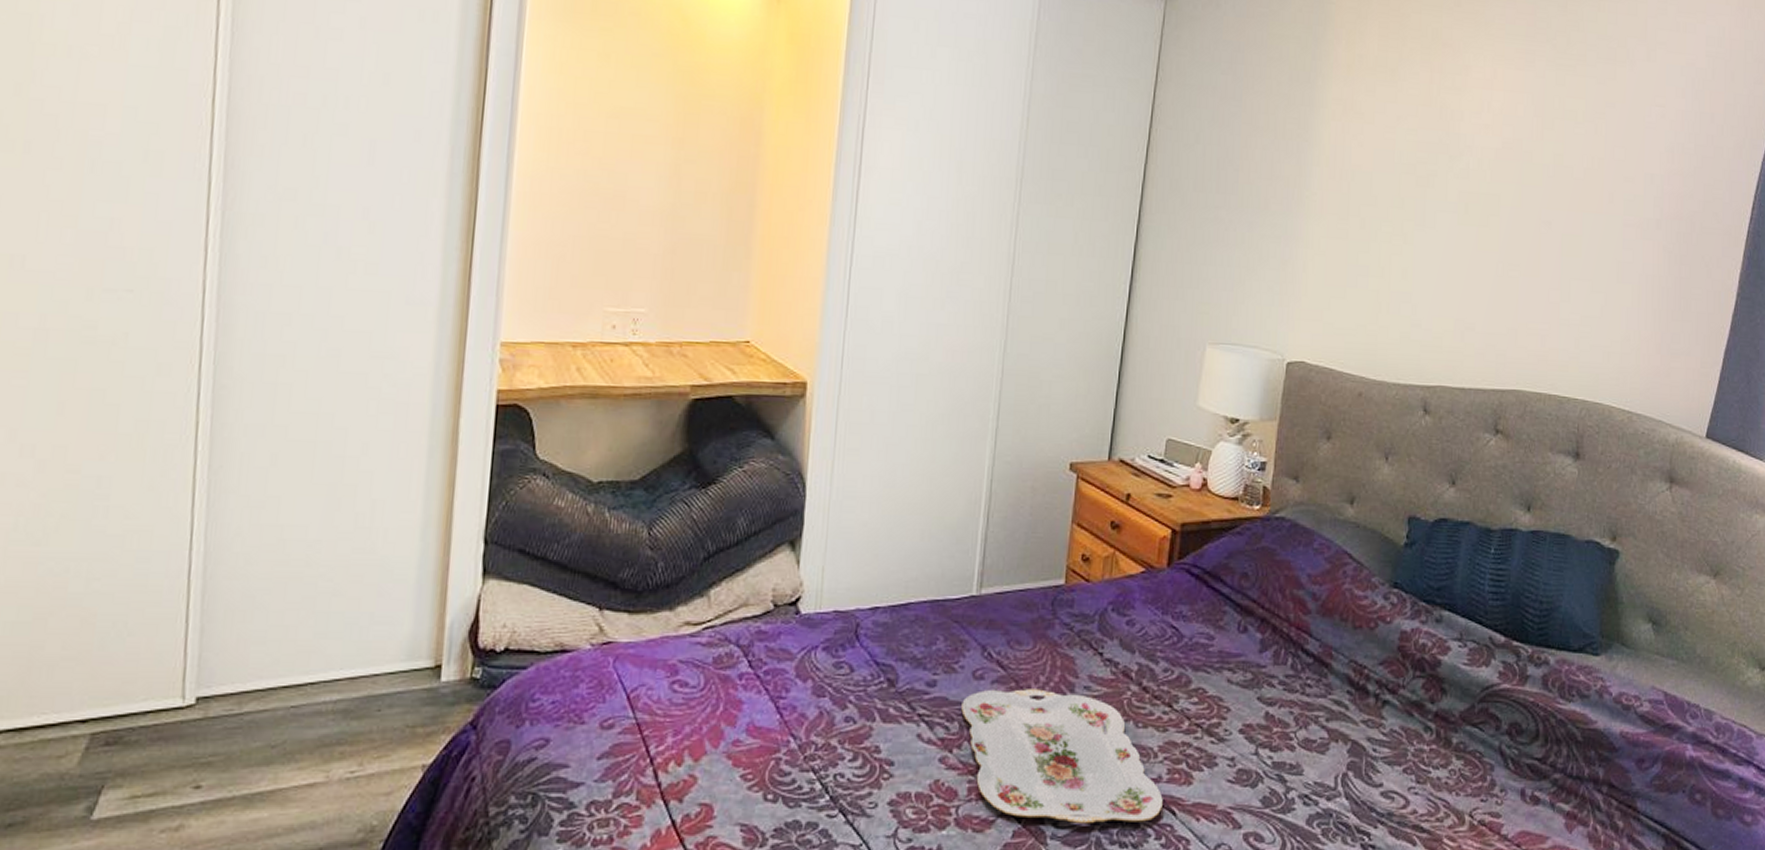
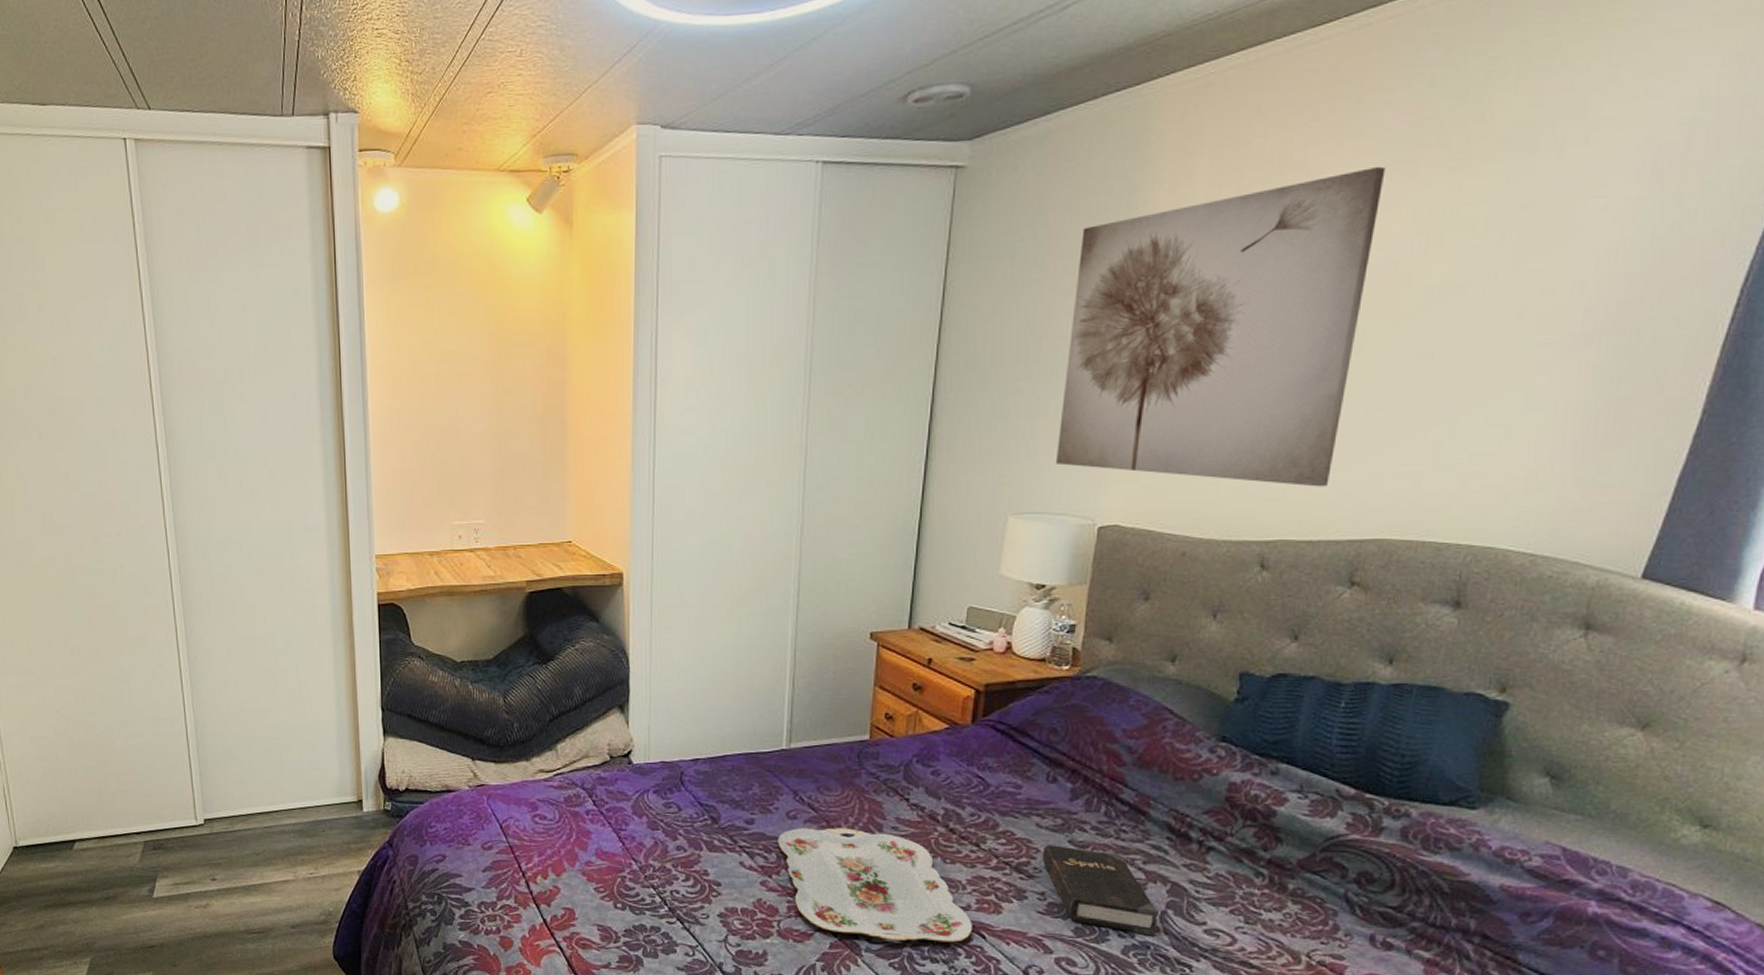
hardback book: none [1232,703,1340,802] -> present [1041,845,1159,936]
wall art: none [1249,53,1511,337] -> present [1055,166,1386,487]

